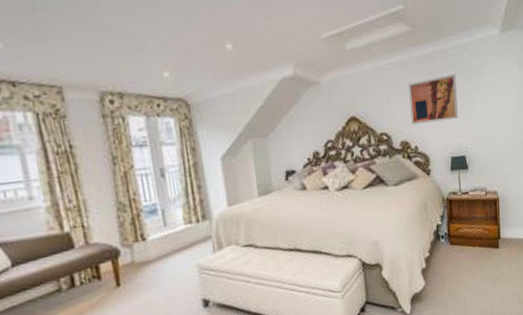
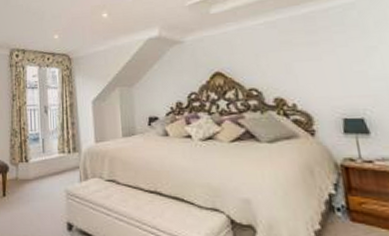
wall art: present [409,73,458,125] -> none [281,32,349,82]

